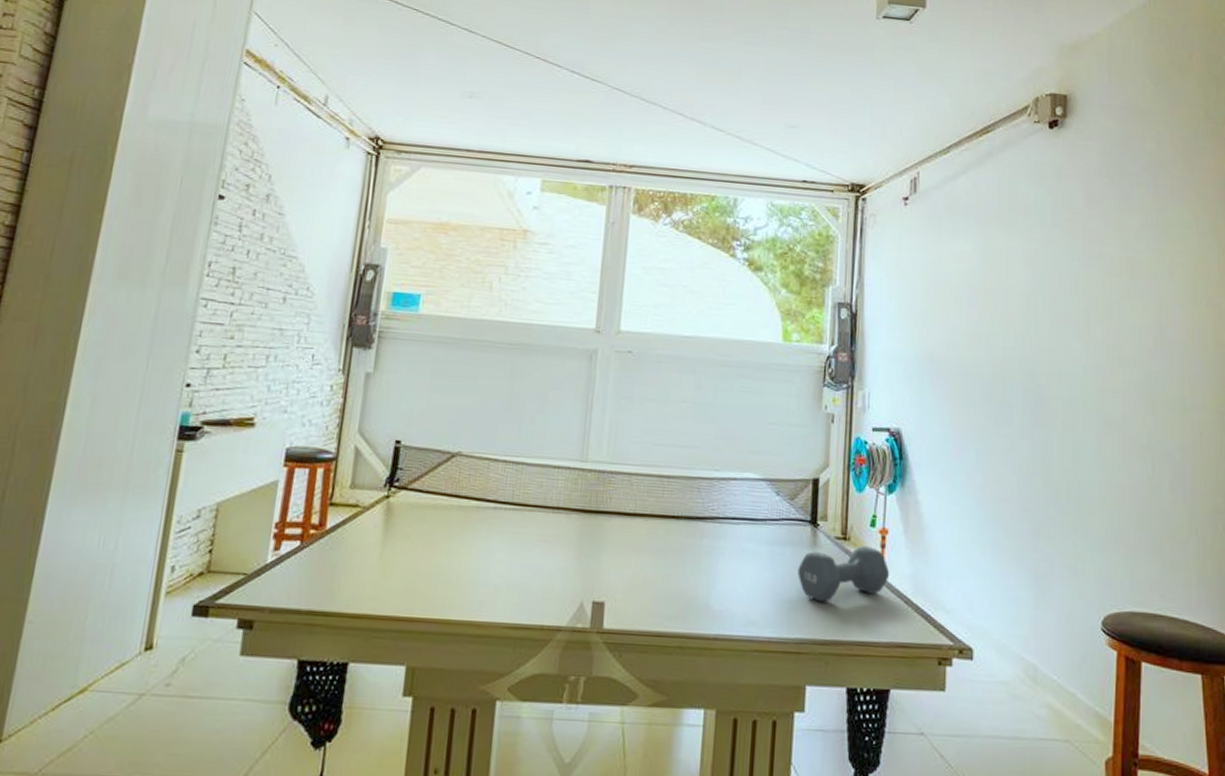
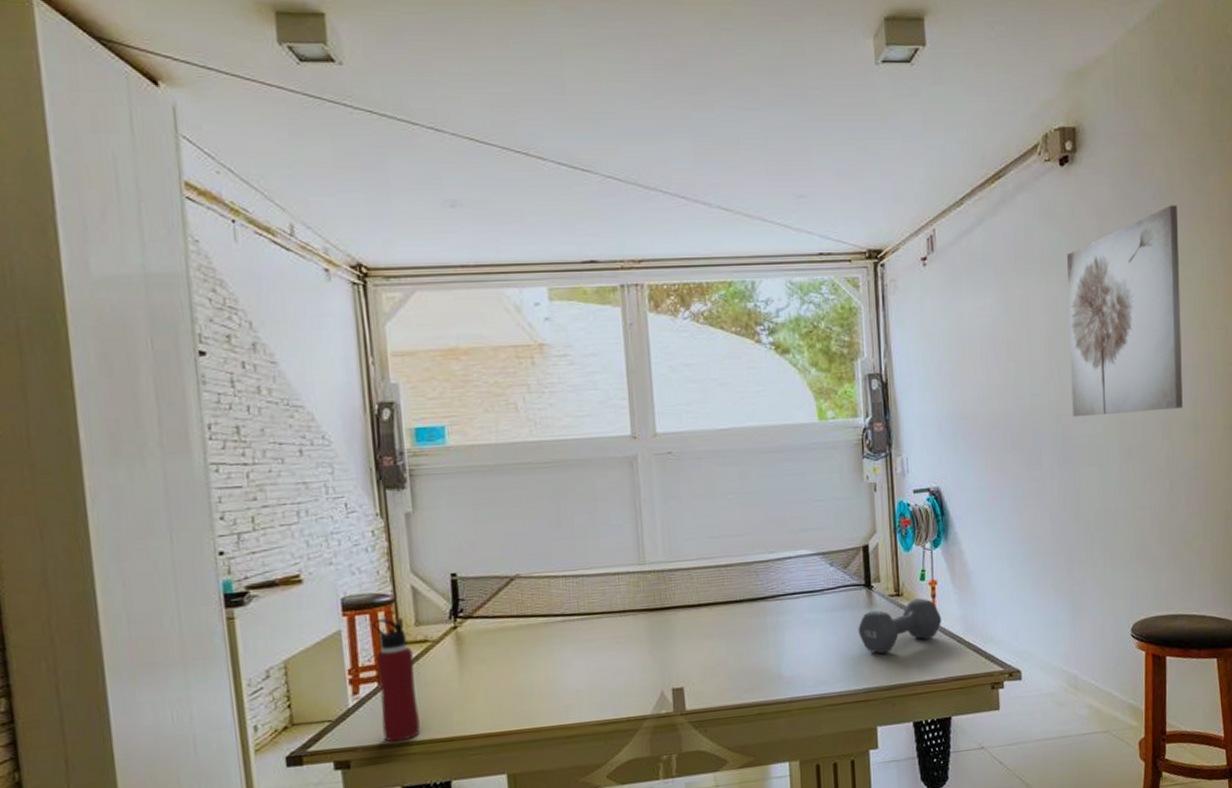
water bottle: none [292,475,342,609] -> present [372,617,421,742]
wall art: none [1048,178,1169,384] -> present [1066,205,1183,417]

